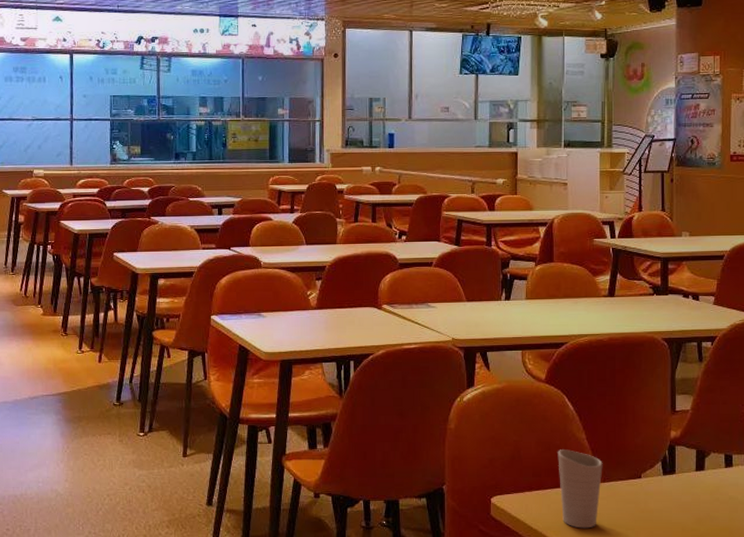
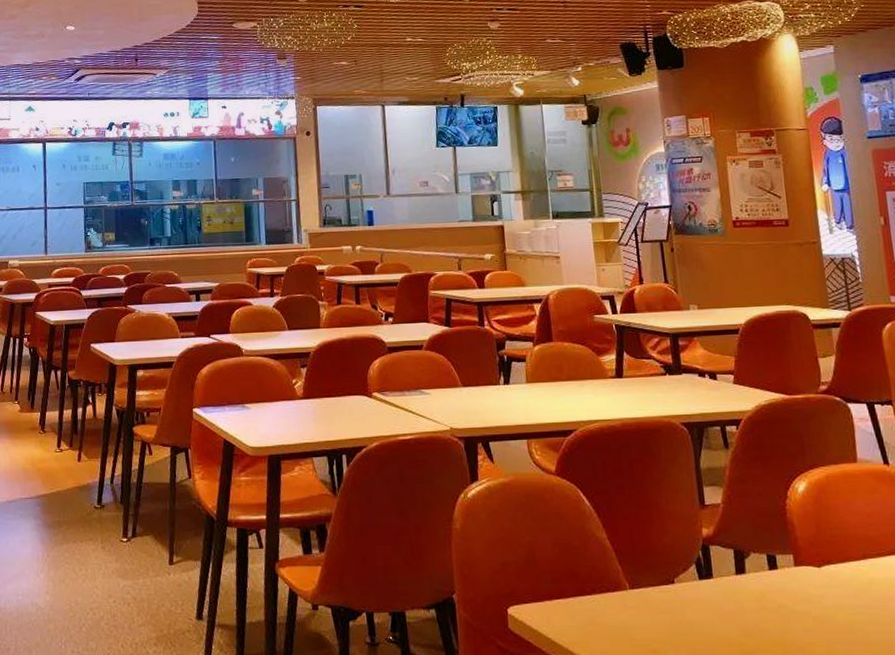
cup: present [557,449,603,529] -> none [577,551,630,644]

